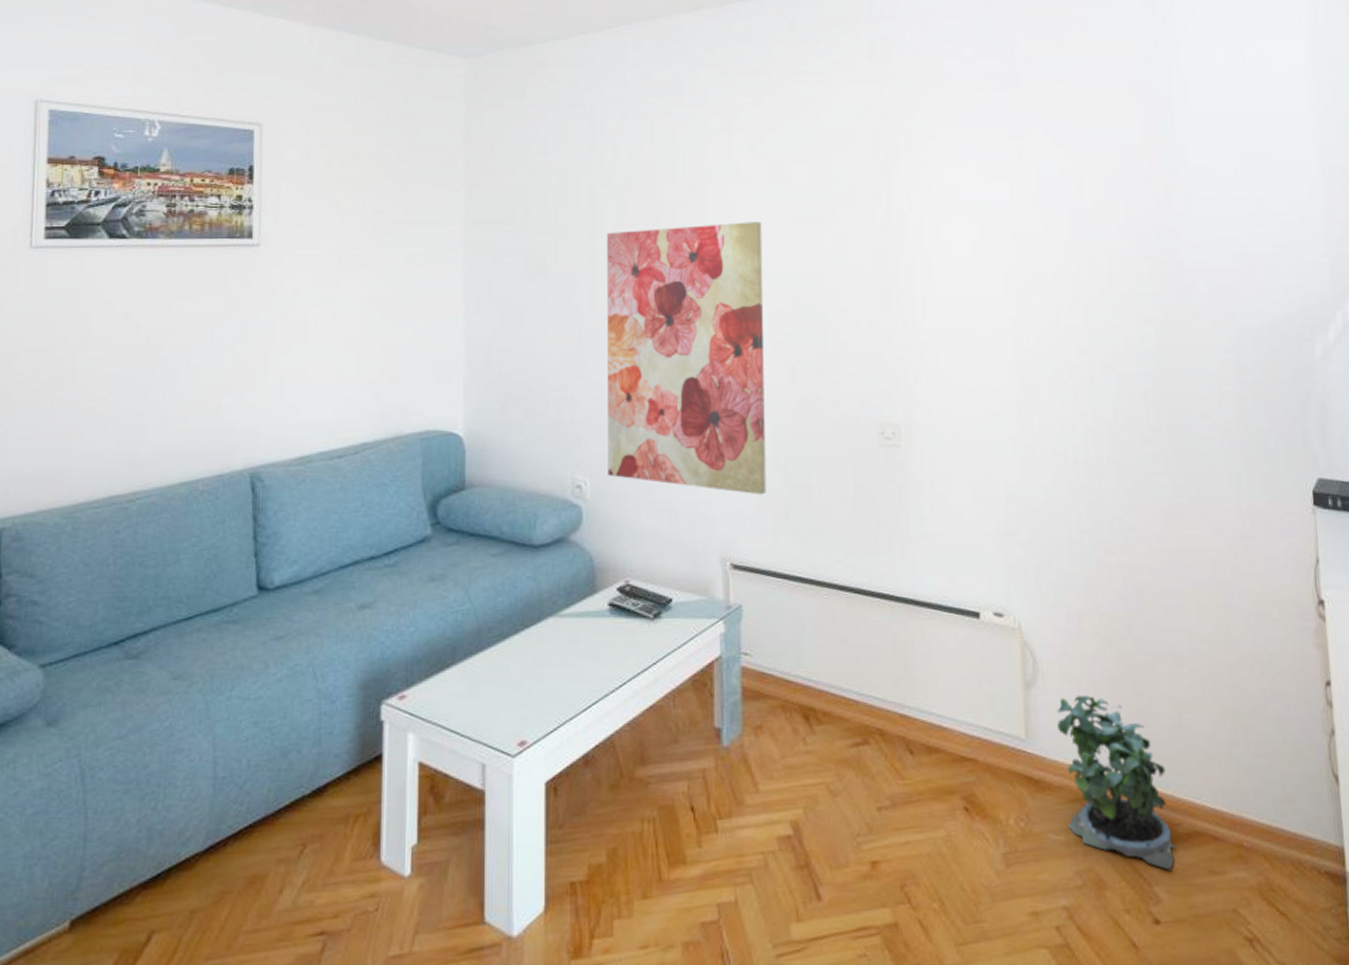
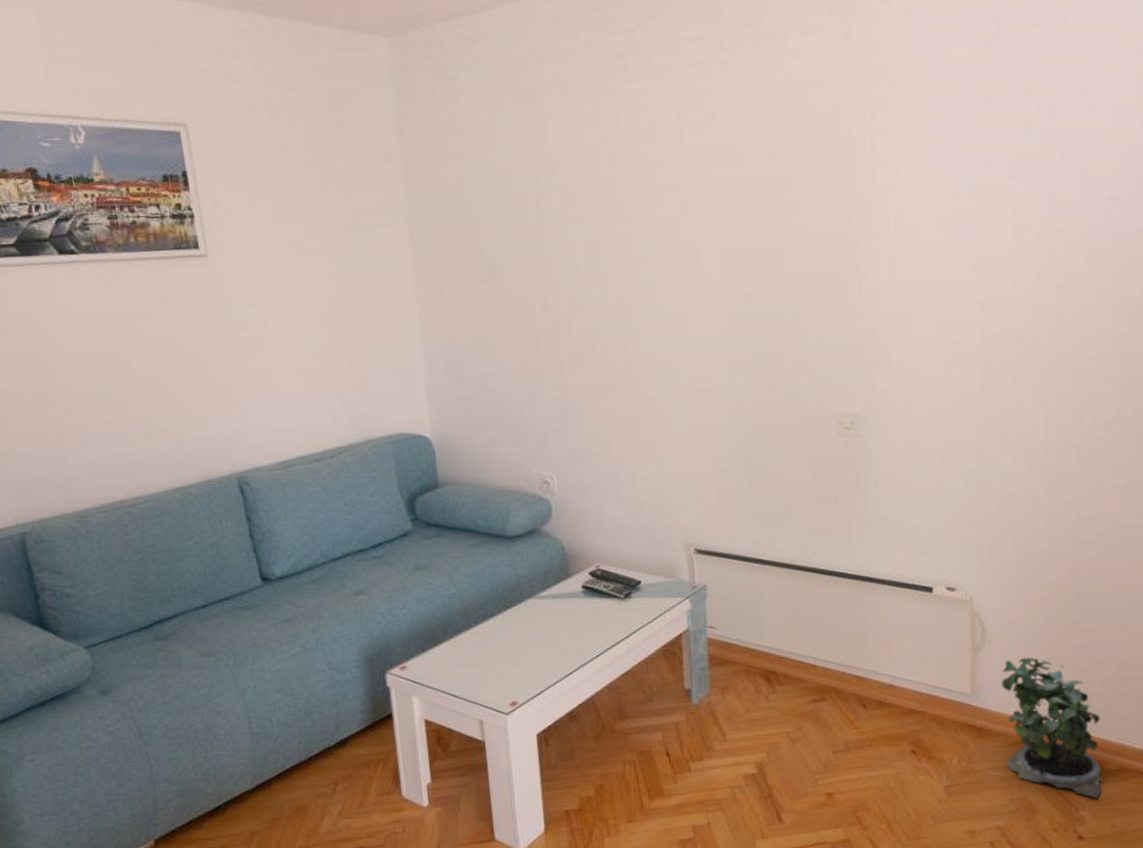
wall art: present [606,221,766,495] -> none [554,209,727,486]

